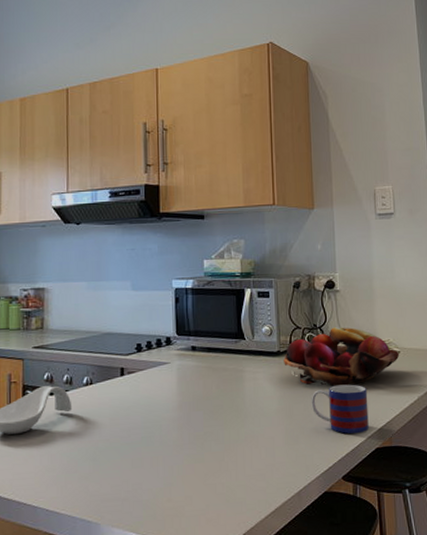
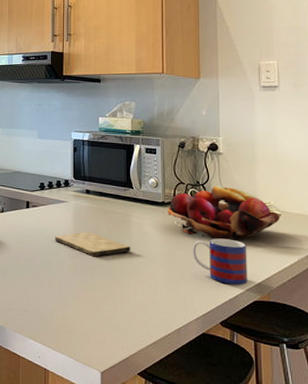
cutting board: none [156,395,245,424] -> present [55,231,131,257]

